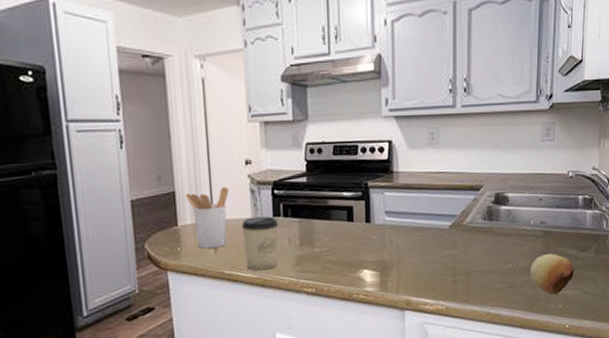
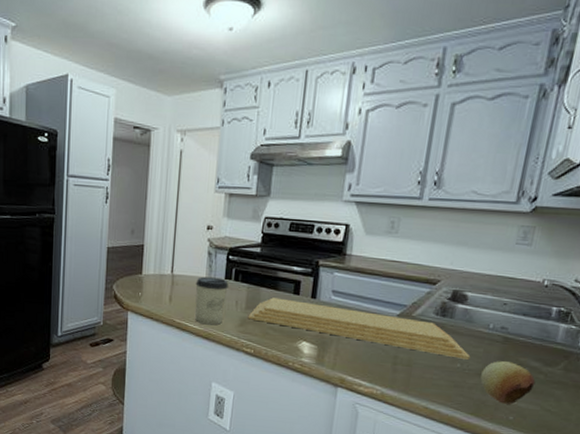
utensil holder: present [186,187,229,249] -> none [152,246,189,298]
cutting board: none [303,227,519,259] -> present [247,297,471,360]

